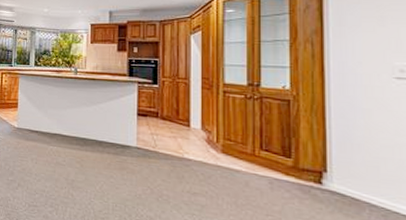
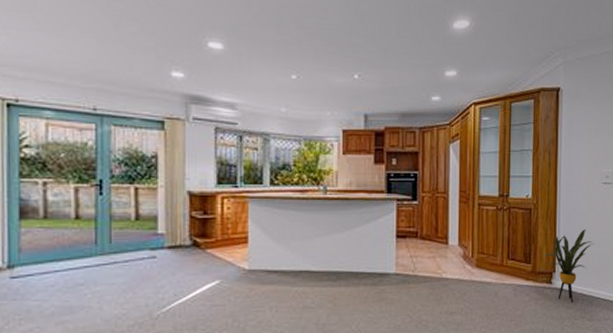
house plant: none [308,129,385,212] -> present [543,230,594,303]

